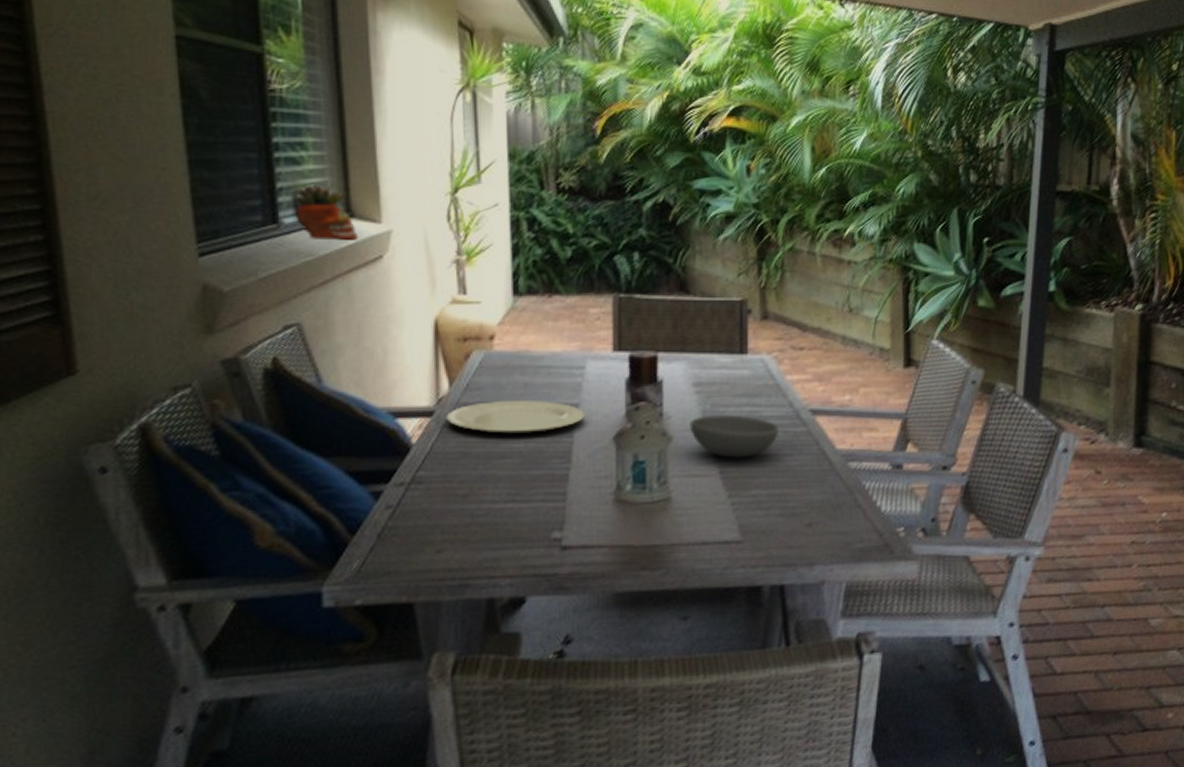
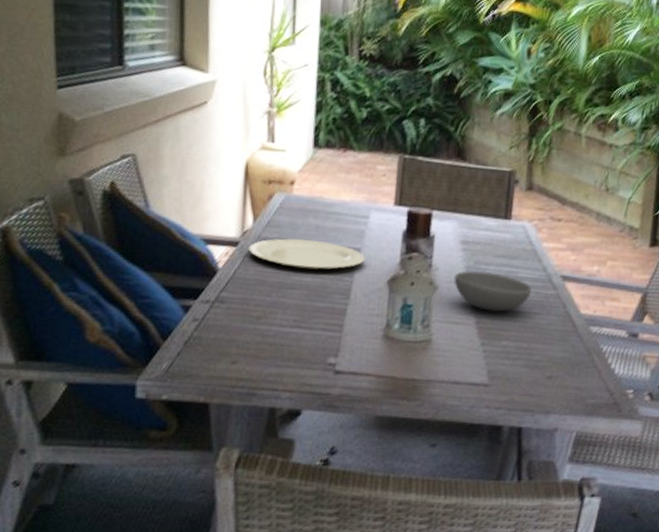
succulent planter: present [294,184,359,240] -> none [138,34,189,86]

